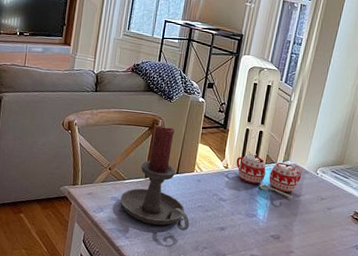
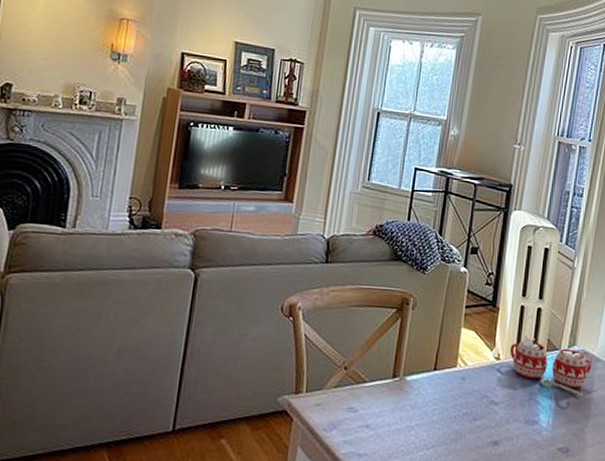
candle holder: present [120,125,189,231] -> none [359,305,452,450]

